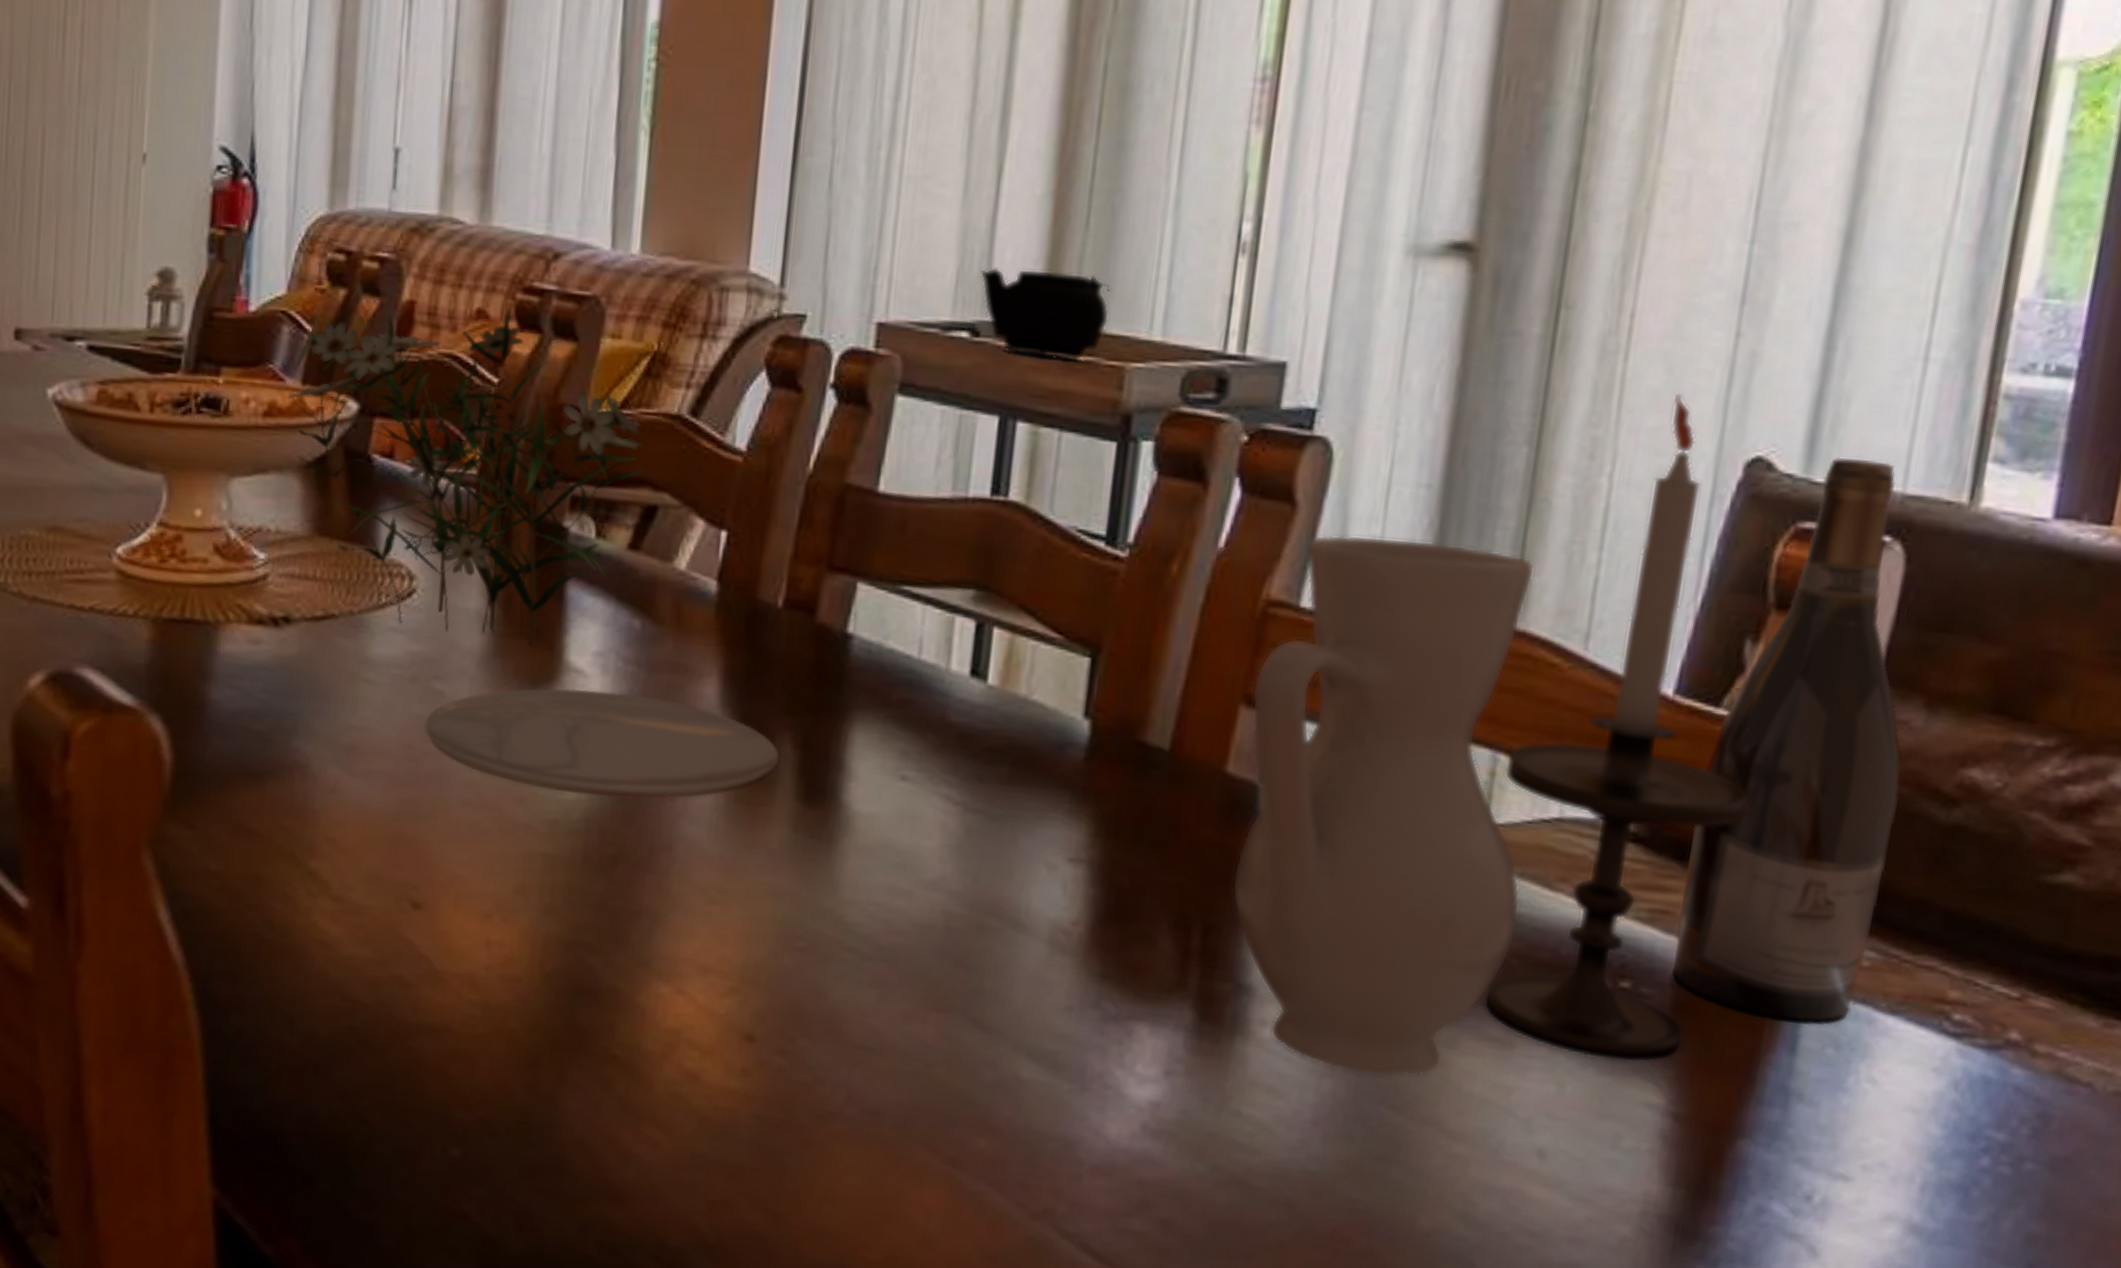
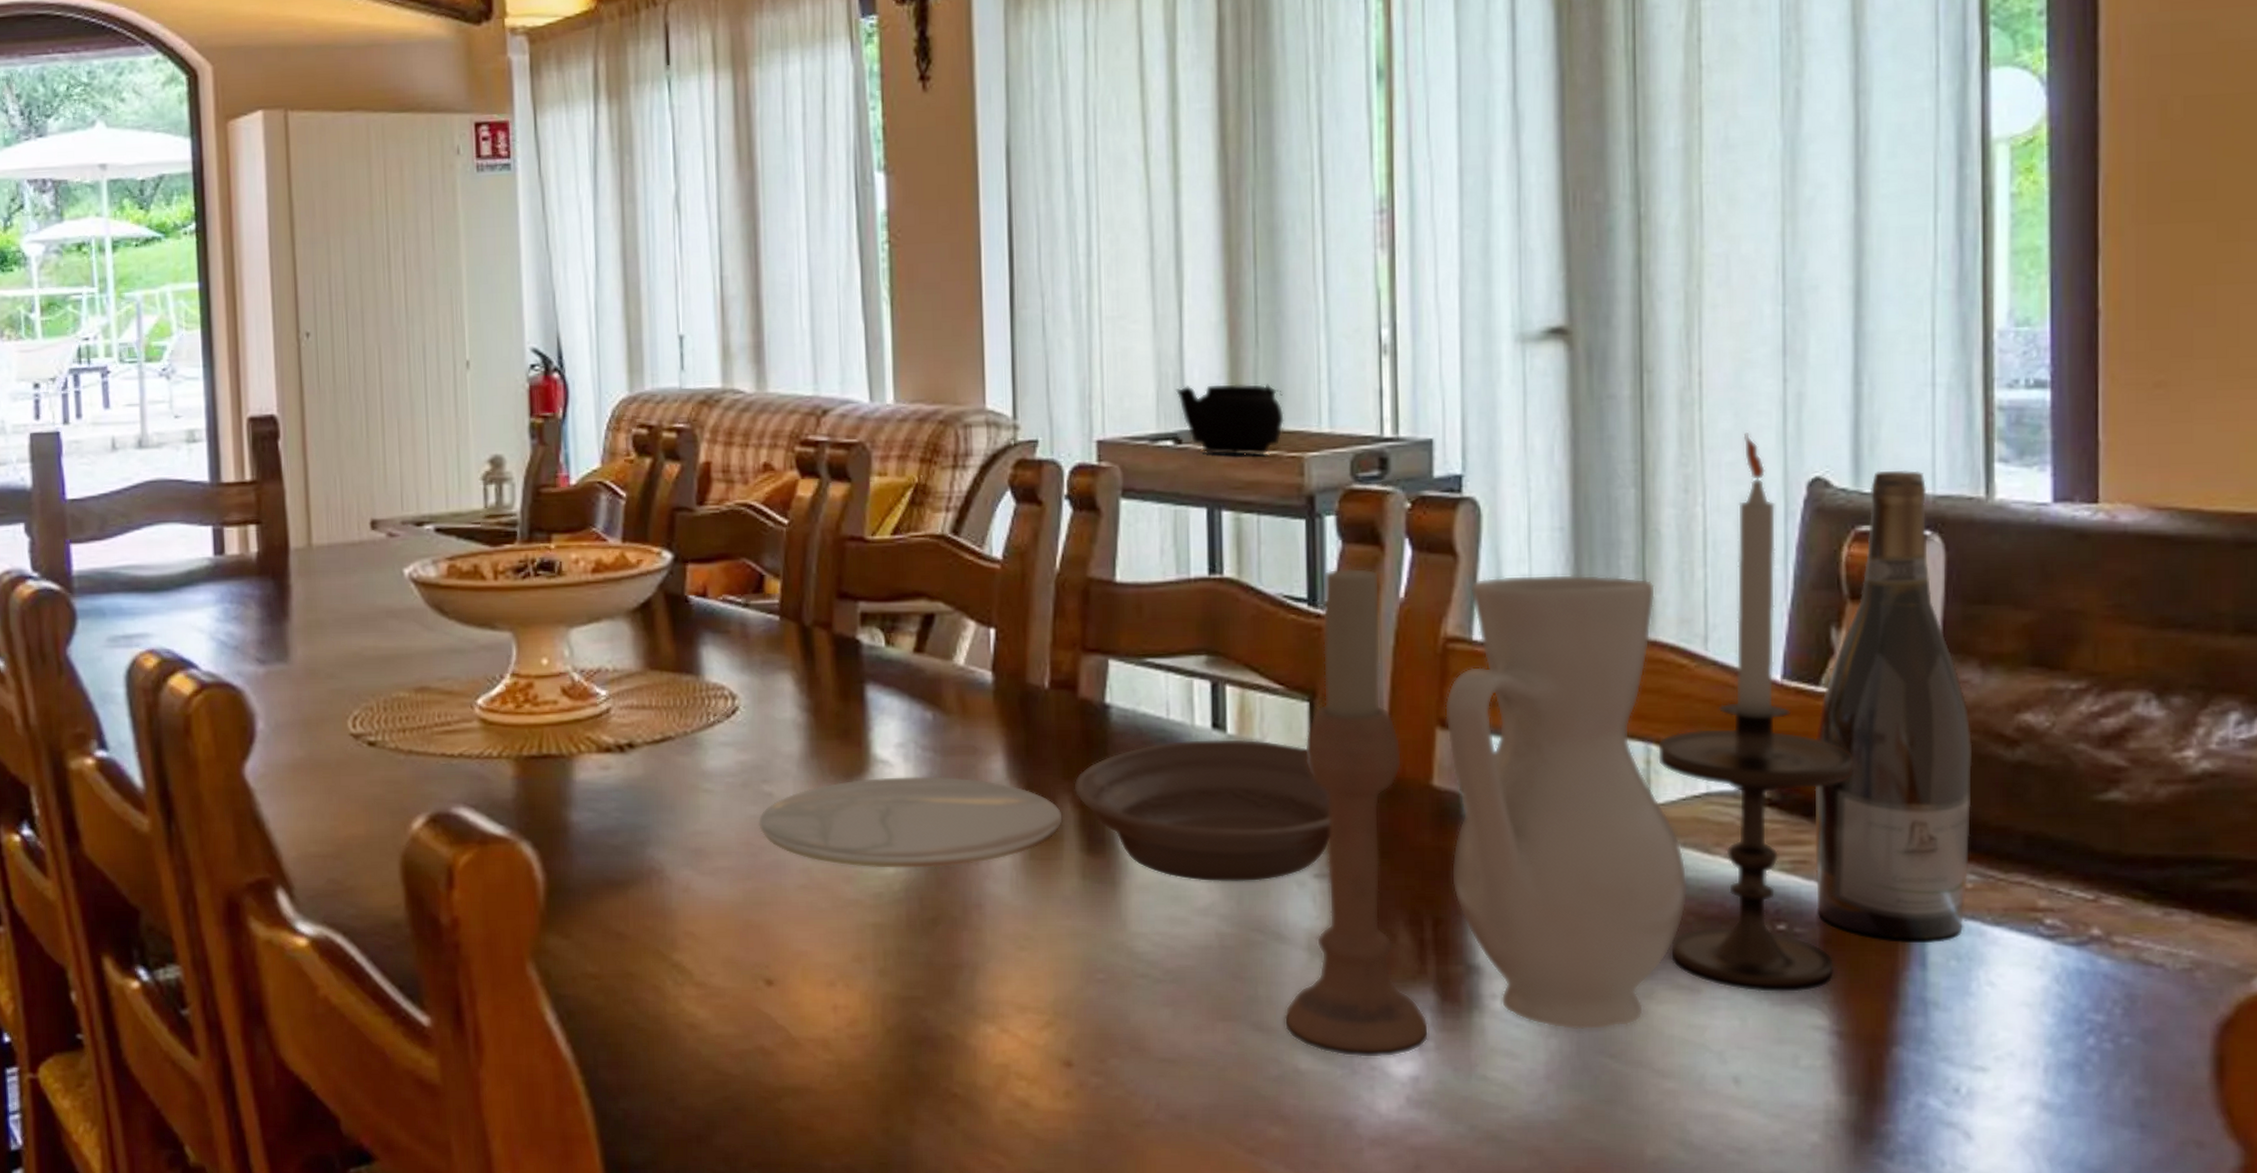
flower bouquet: present [288,307,650,646] -> none [612,459,922,745]
bowl: none [797,685,1101,858] -> present [1074,739,1331,881]
candlestick: none [1008,500,1198,1077] -> present [1284,563,1429,1059]

